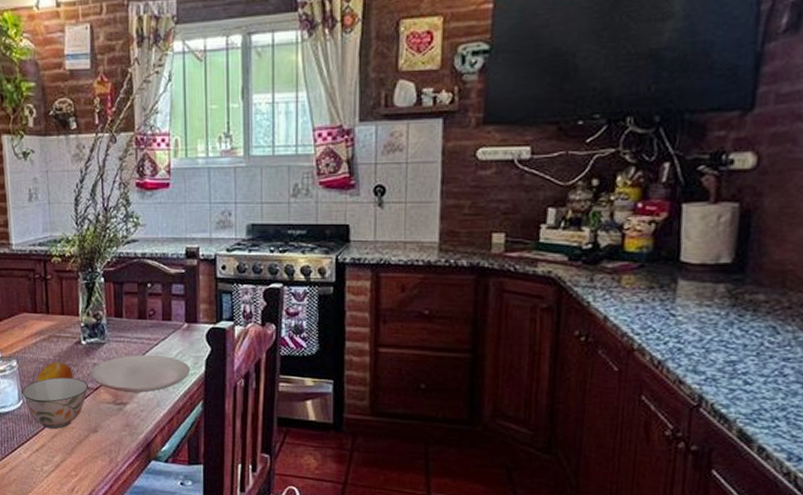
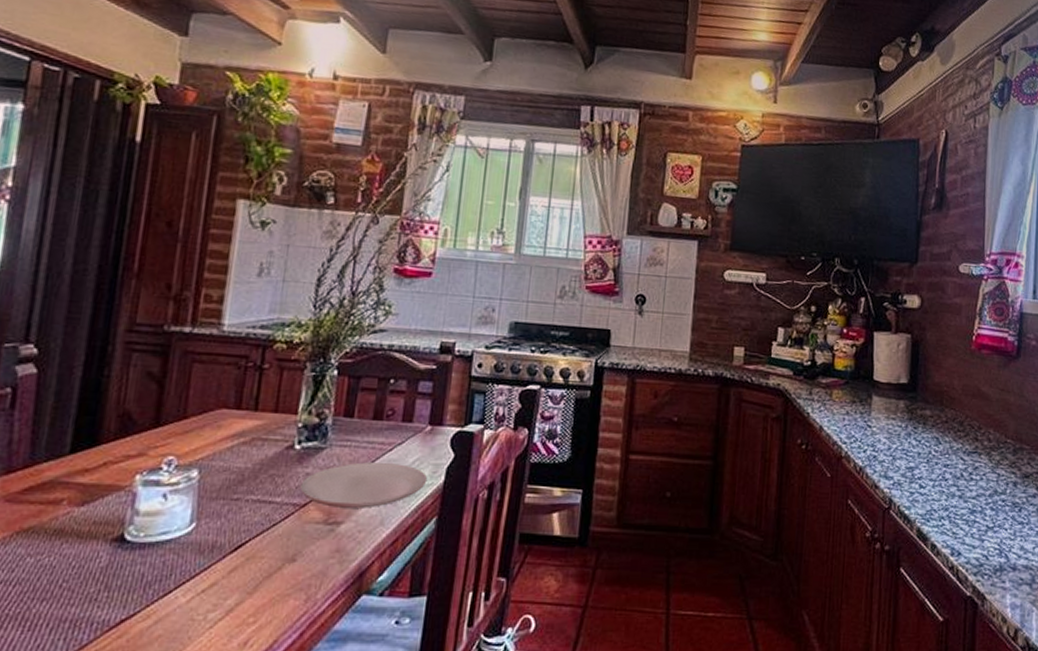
soup bowl: present [22,377,89,430] -> none [196,490,295,561]
fruit: present [36,362,73,383] -> none [221,471,276,499]

